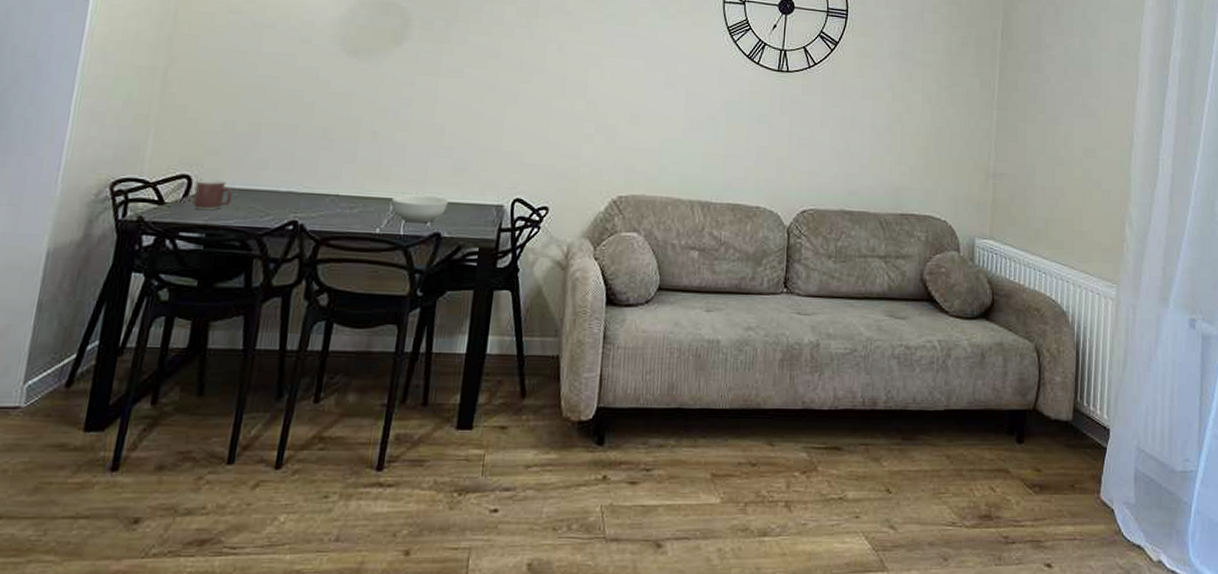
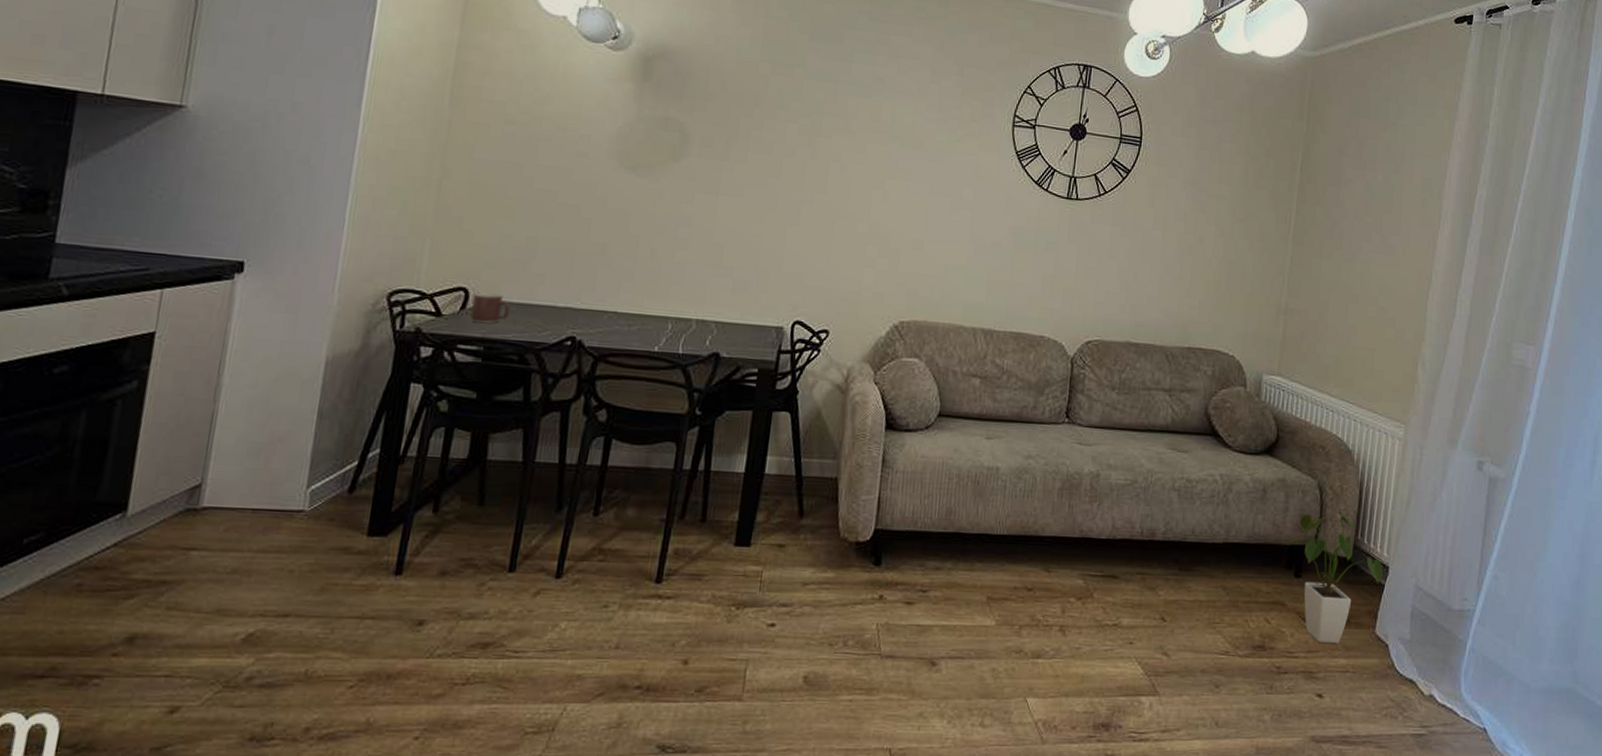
bowl: present [392,194,448,223] -> none [670,314,728,343]
house plant: none [1008,372,1104,511] -> present [1288,510,1383,644]

